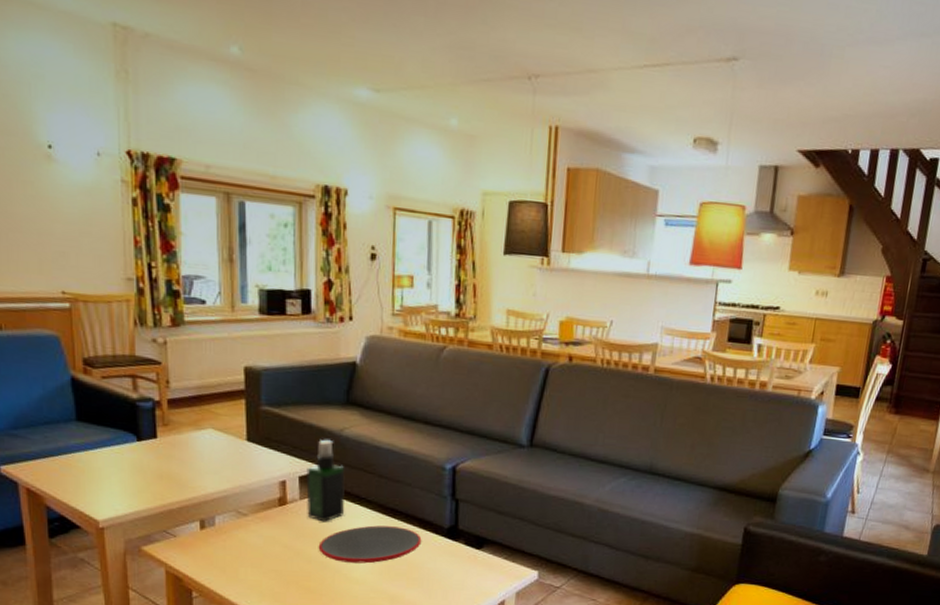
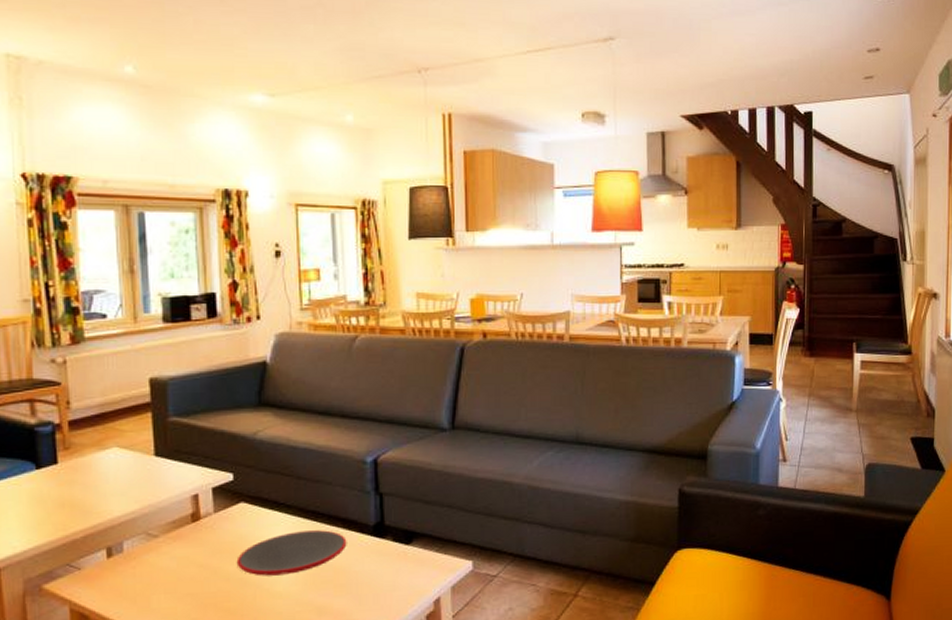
spray bottle: present [306,439,345,522] -> none [220,444,262,535]

